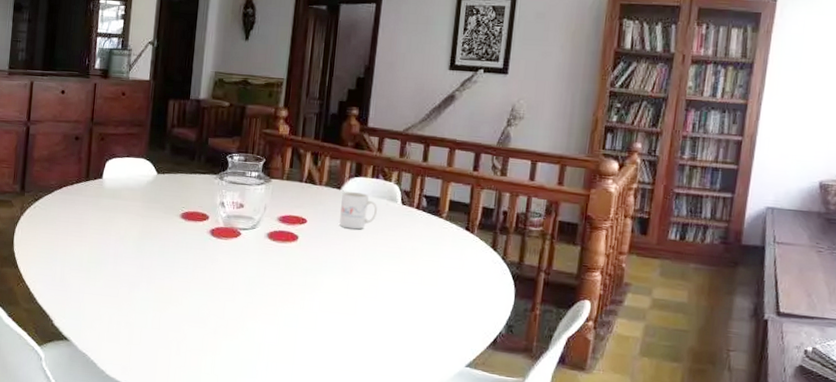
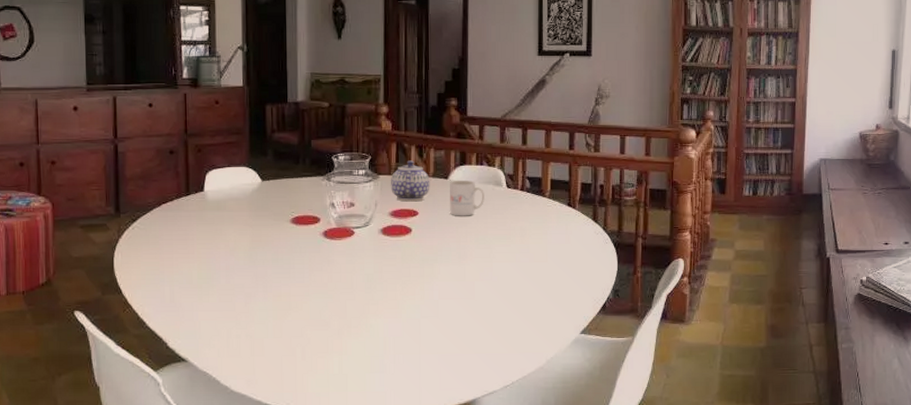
teapot: none [281,167,323,209] -> present [390,160,430,202]

